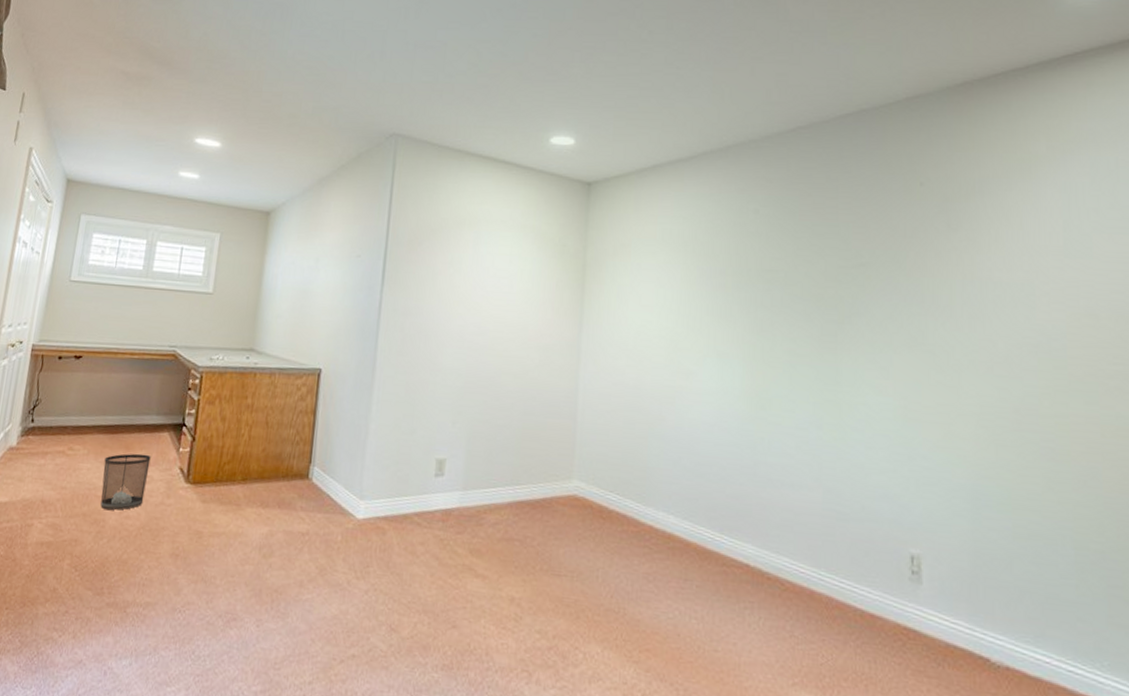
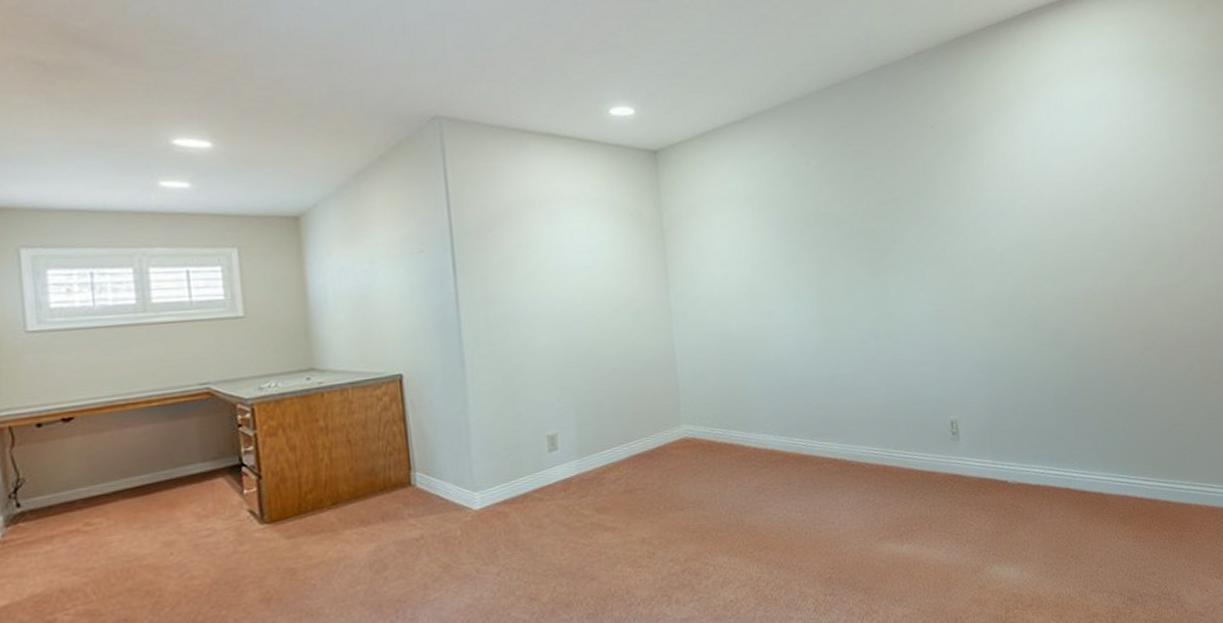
waste bin: present [100,453,151,510] -> none [141,506,210,577]

